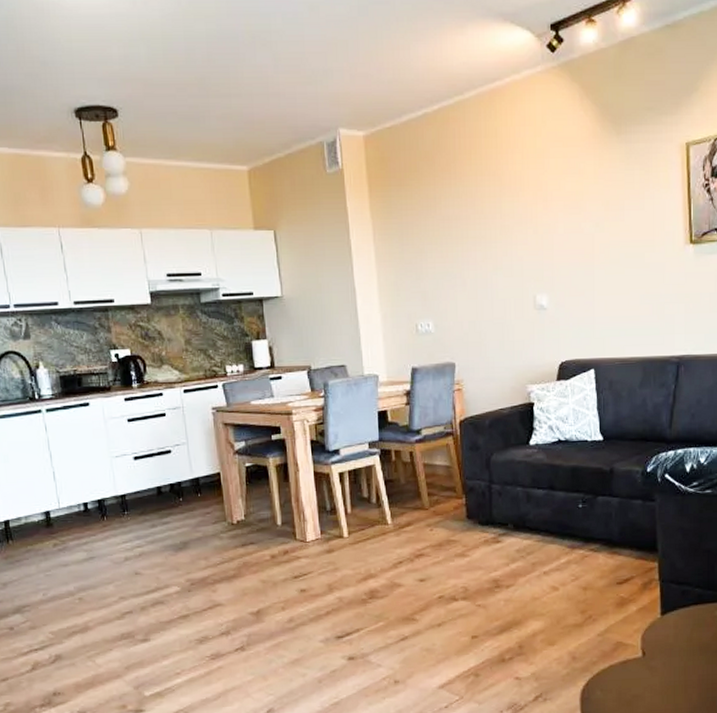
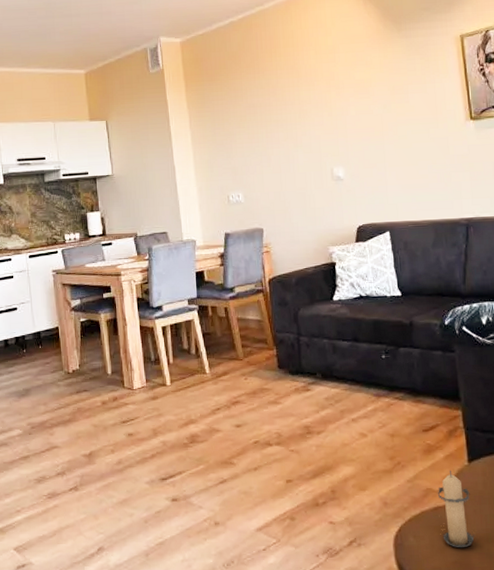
candle: none [627,623,663,701] -> present [437,470,476,548]

